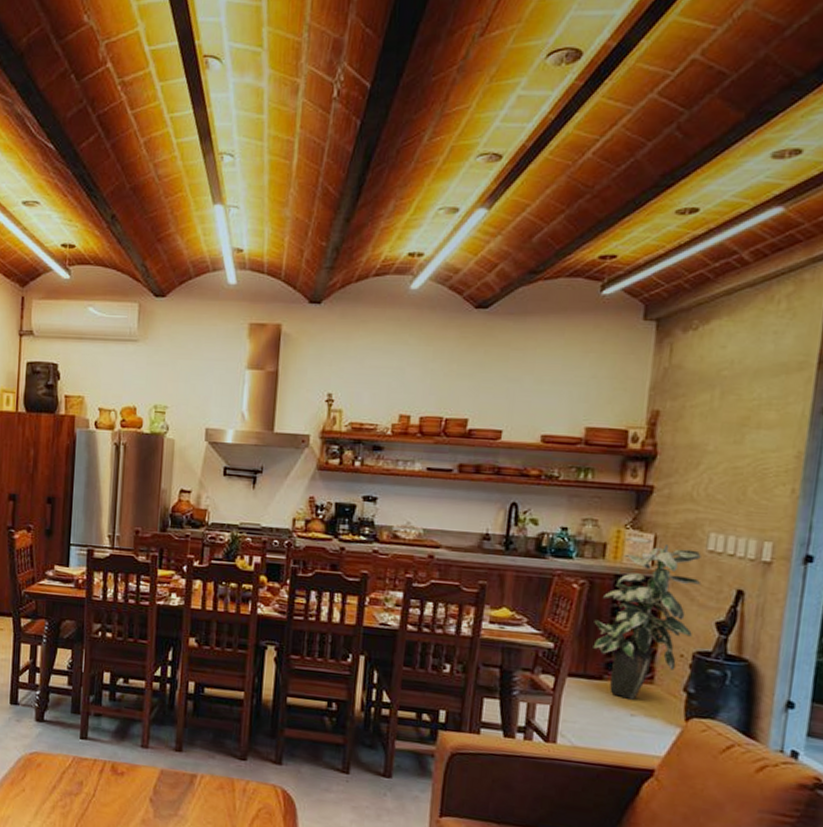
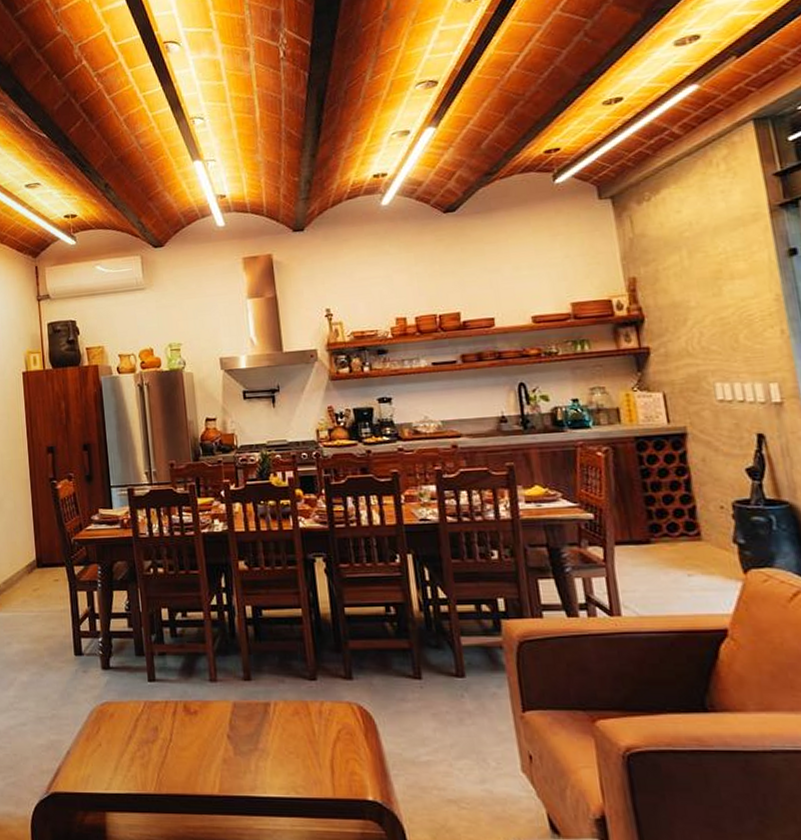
indoor plant: present [593,536,702,701] -> none [626,396,726,561]

